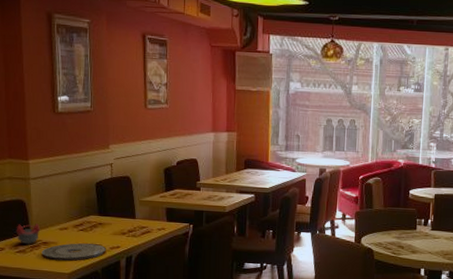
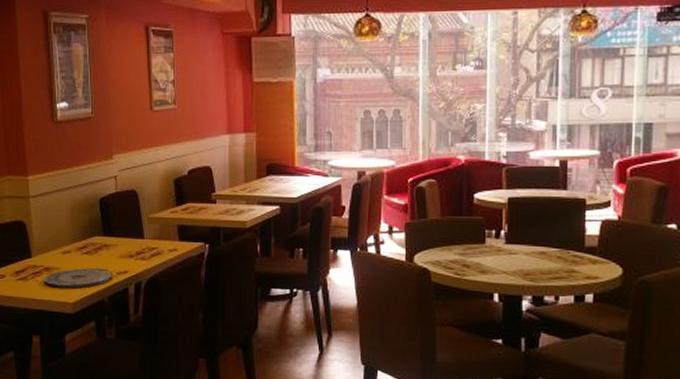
napkin holder: present [16,223,41,245] -> none [16,246,42,271]

